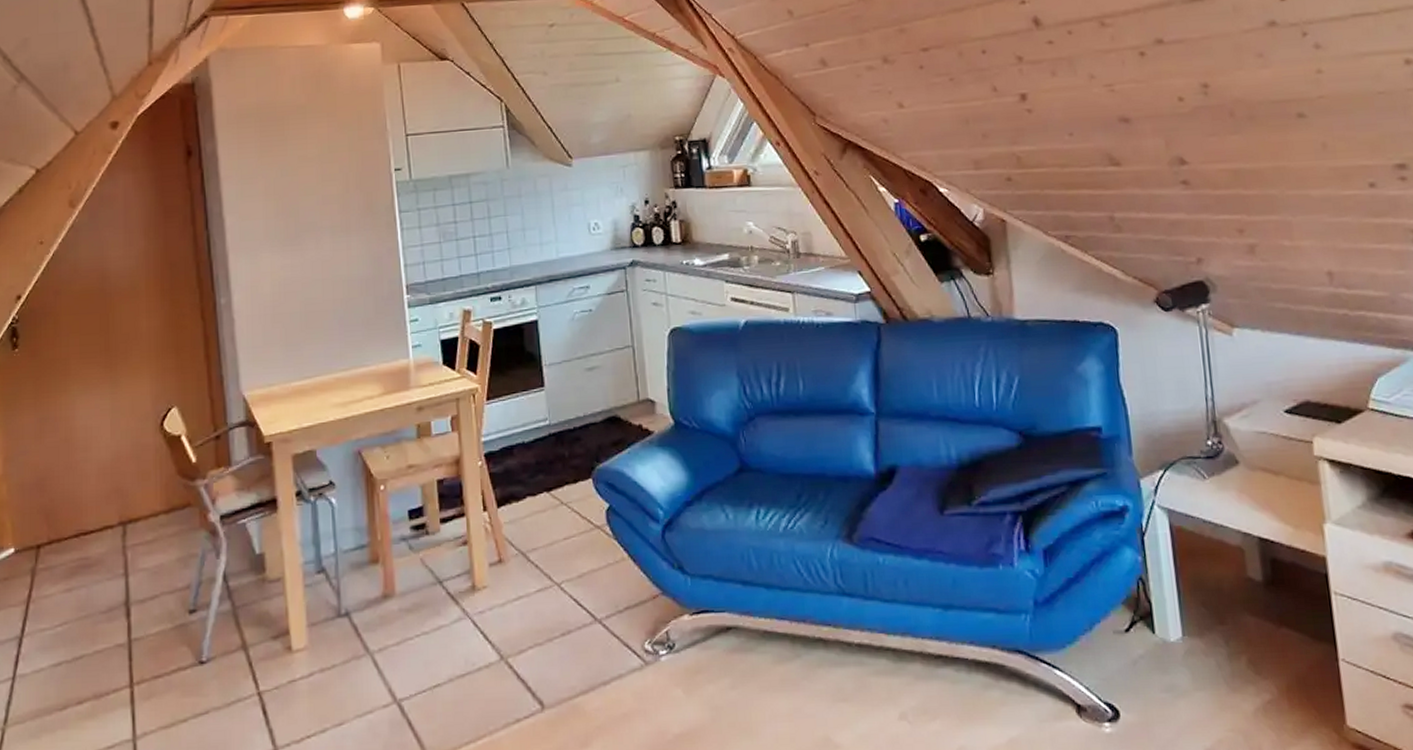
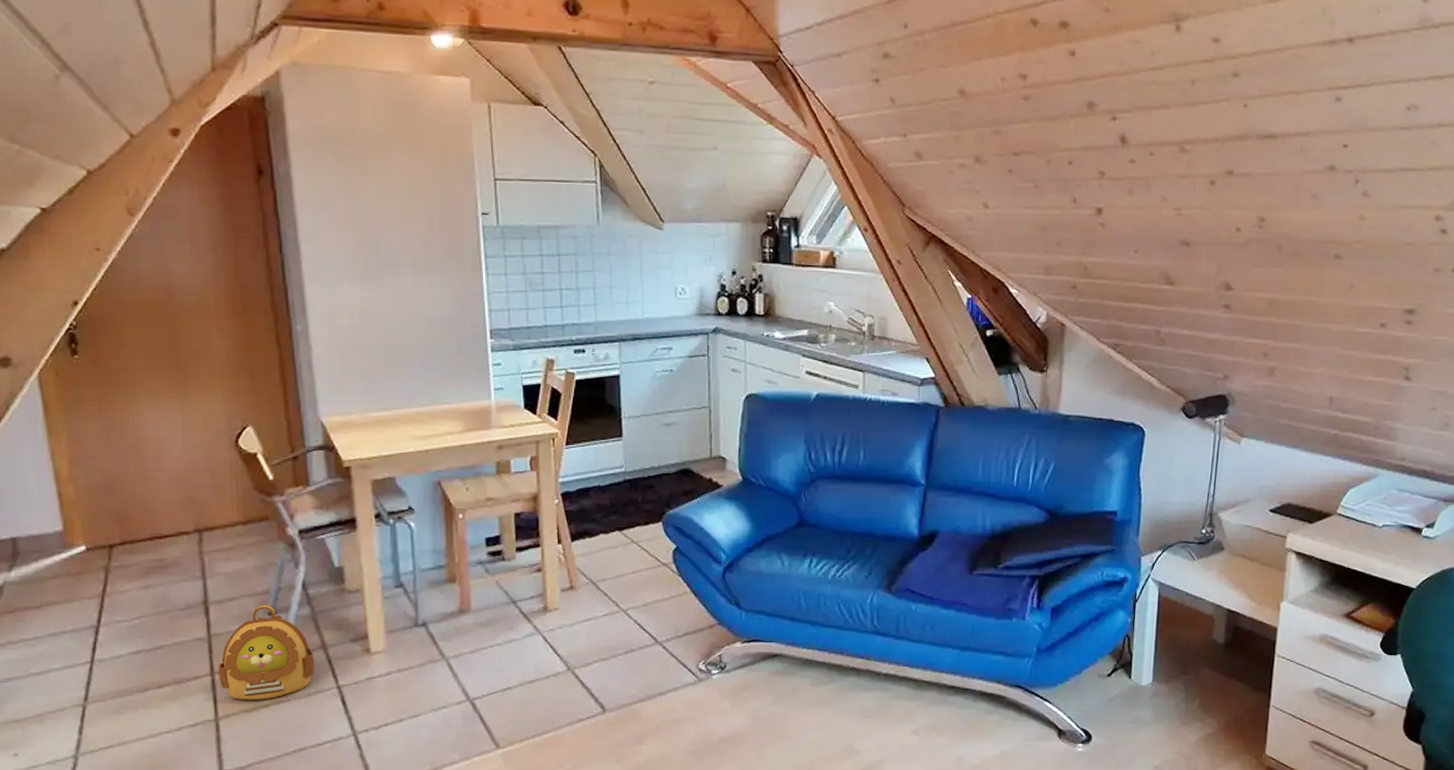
backpack: none [137,601,235,714] -> present [218,604,315,700]

